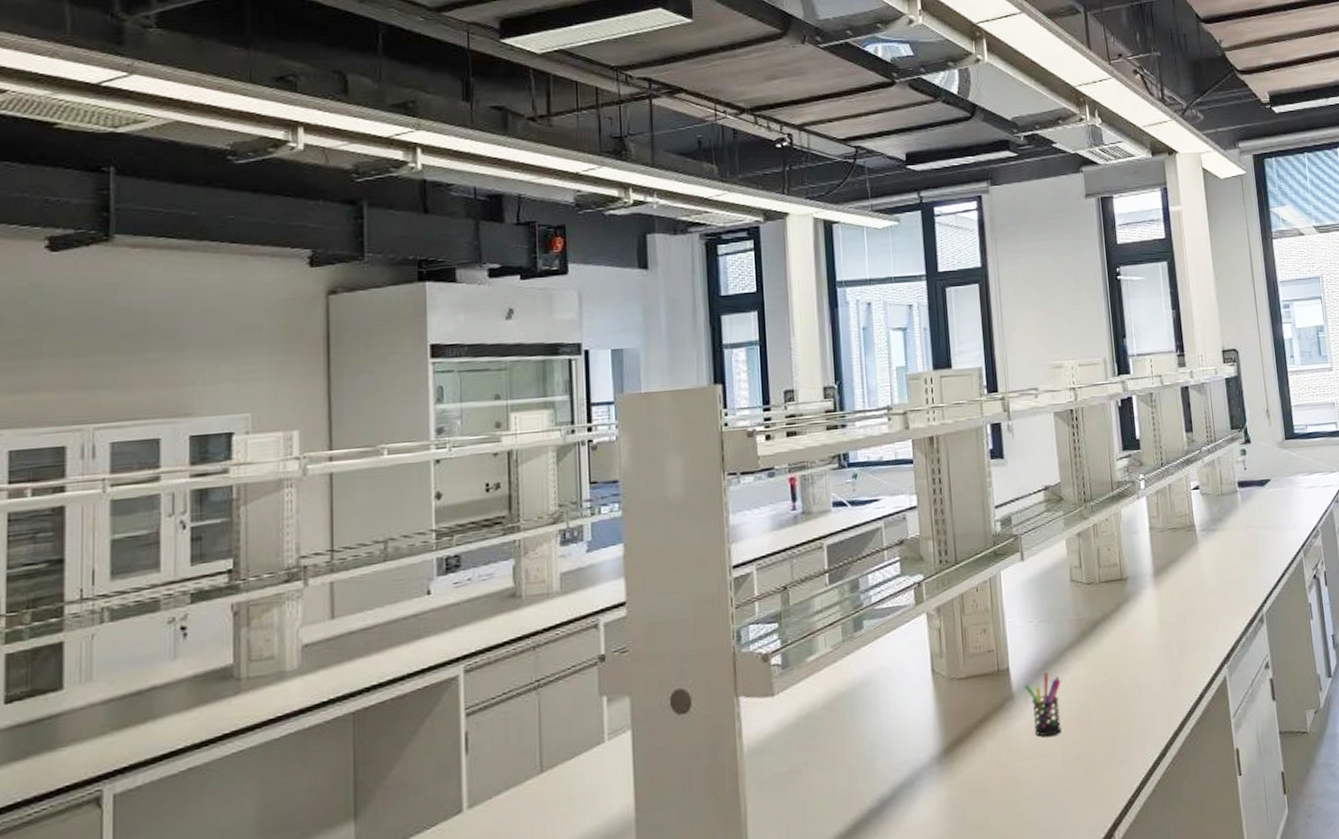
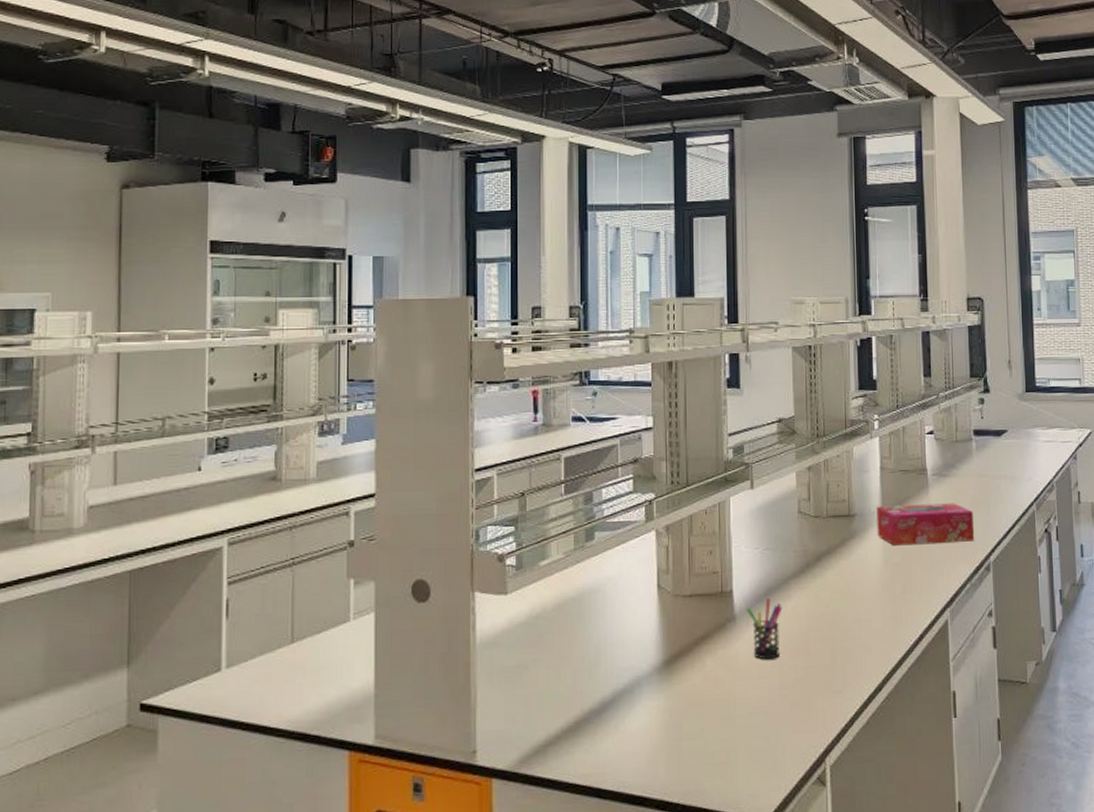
tissue box: none [1148,557,1246,606] -> present [876,503,974,546]

